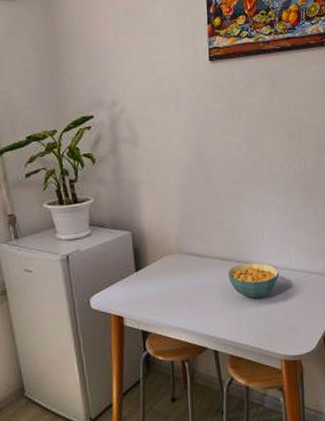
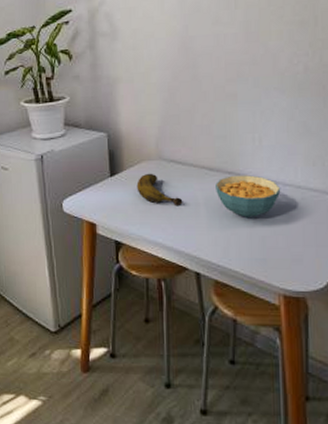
banana: none [160,266,202,294] -> present [136,173,183,207]

